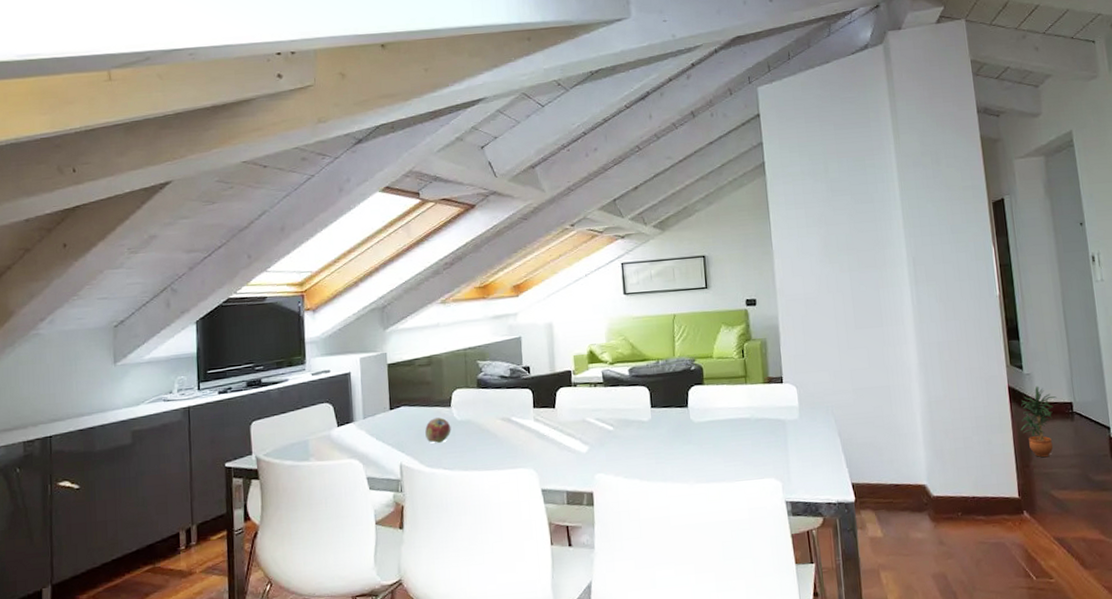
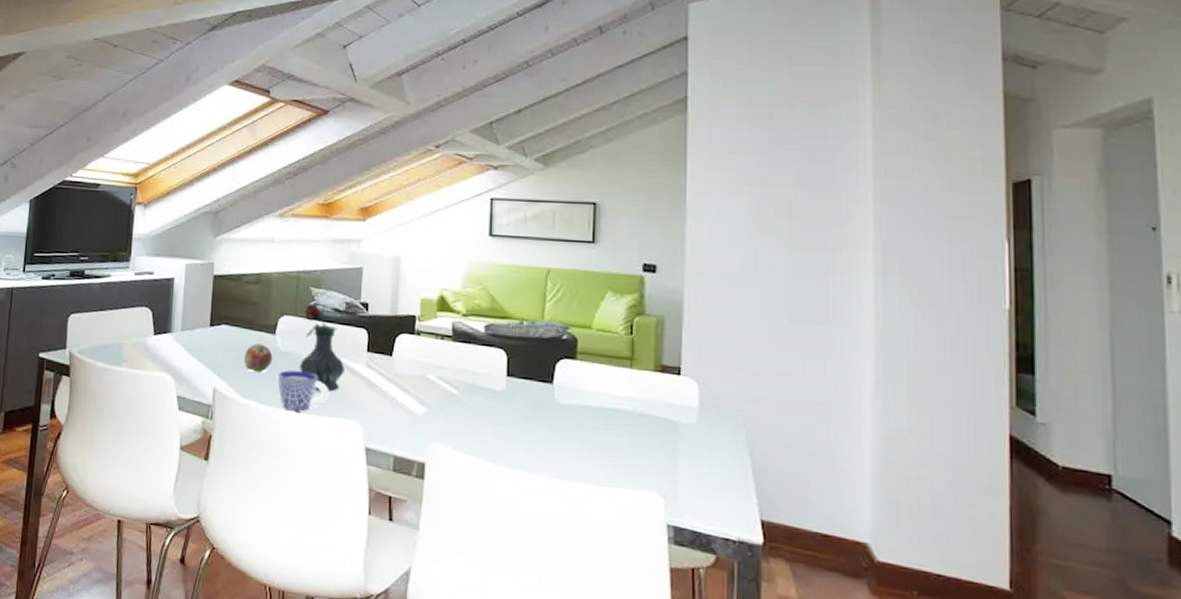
cup: none [457,434,505,470] -> present [278,370,329,411]
vase: none [475,372,516,449] -> present [300,301,344,391]
potted plant: present [1020,386,1057,458] -> none [1023,442,1087,544]

